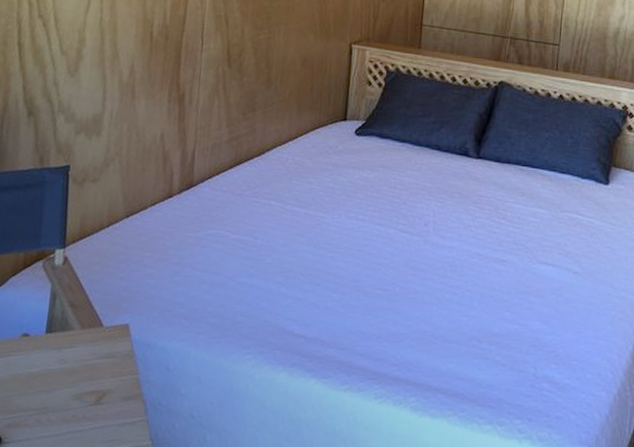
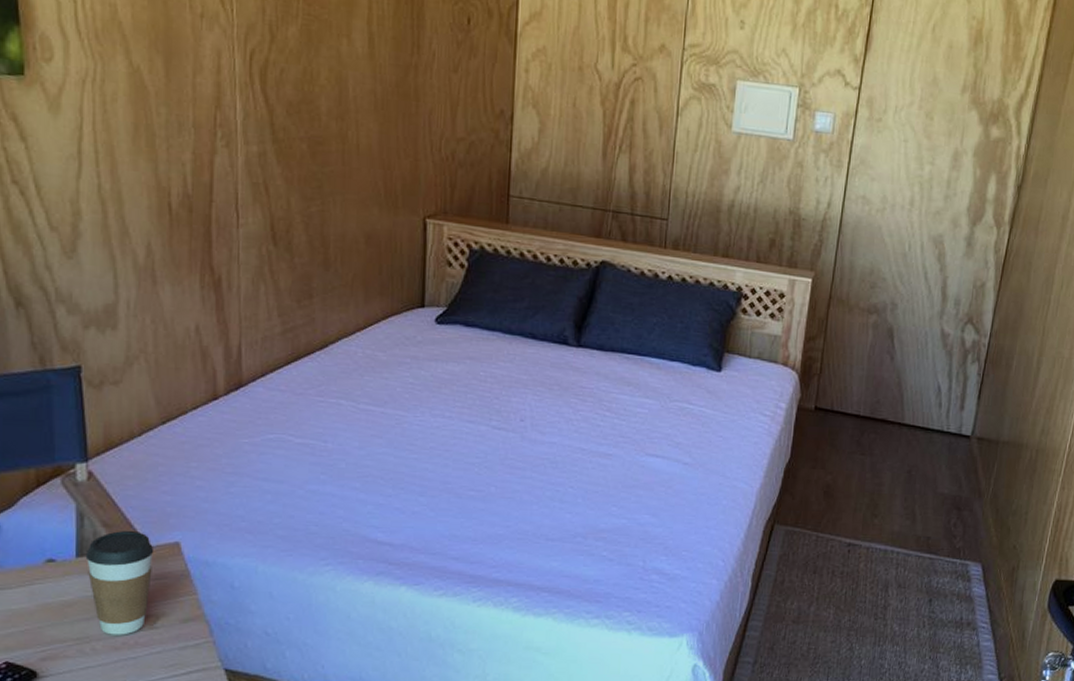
coffee cup: none [52,311,108,409] -> present [85,531,154,635]

